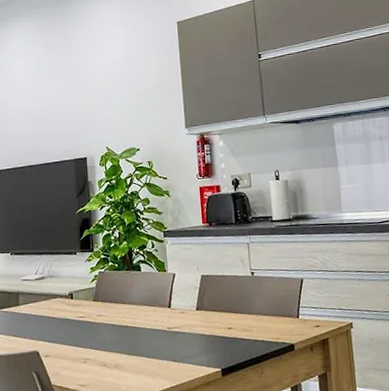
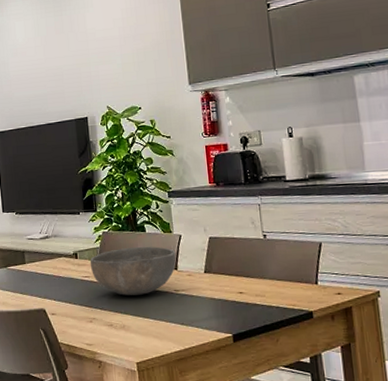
bowl: none [85,285,170,335] -> present [90,246,177,296]

